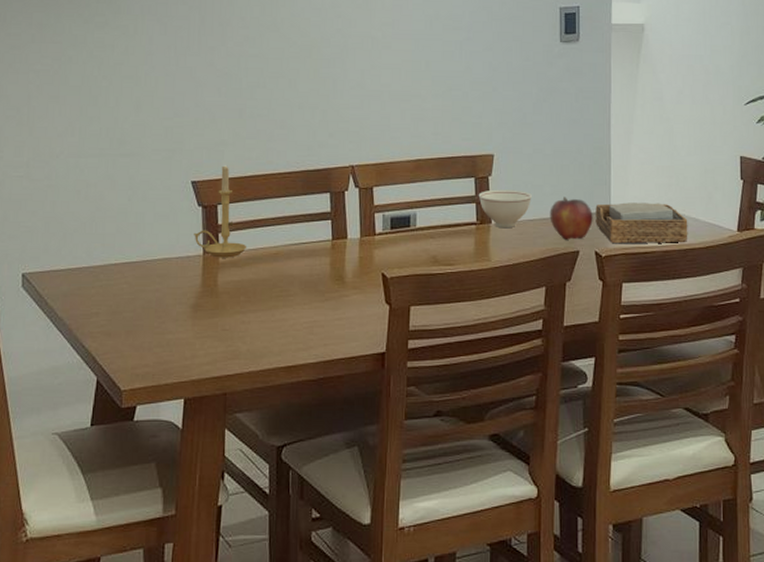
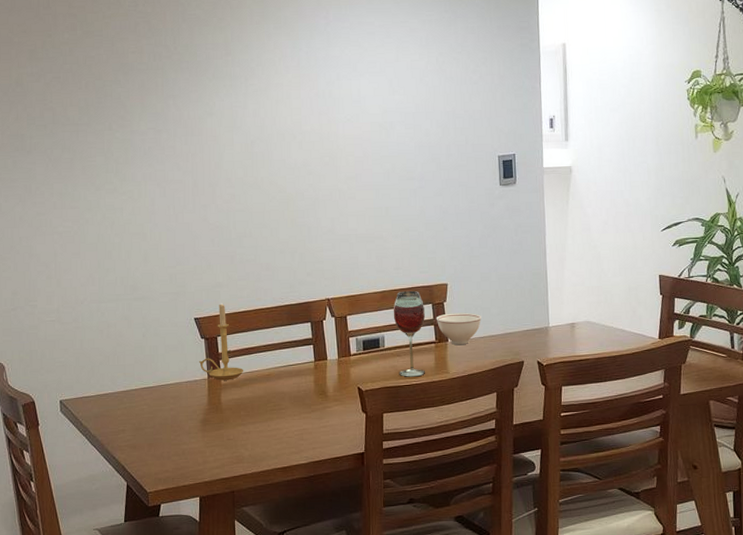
wineglass: none [428,160,467,264] -> present [393,290,426,377]
fruit: present [550,197,593,240] -> none [497,316,535,352]
napkin holder: present [595,202,688,244] -> none [536,318,617,354]

